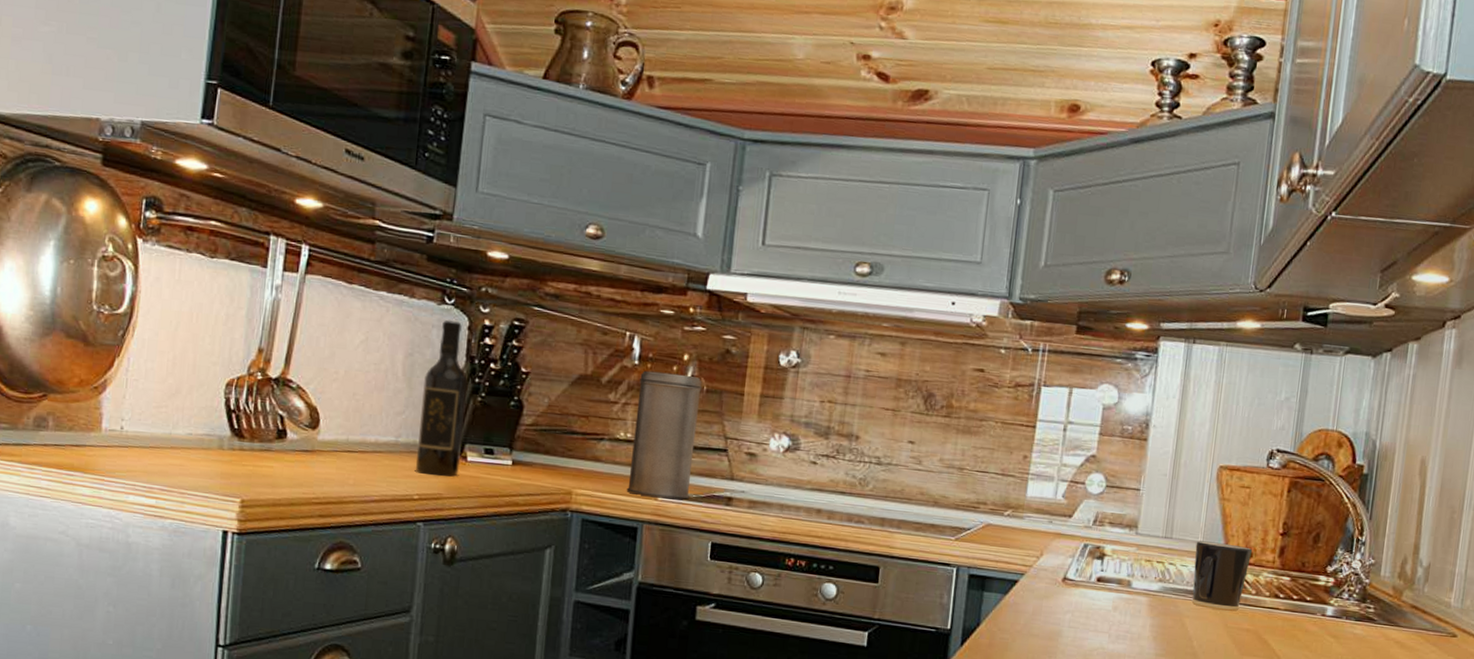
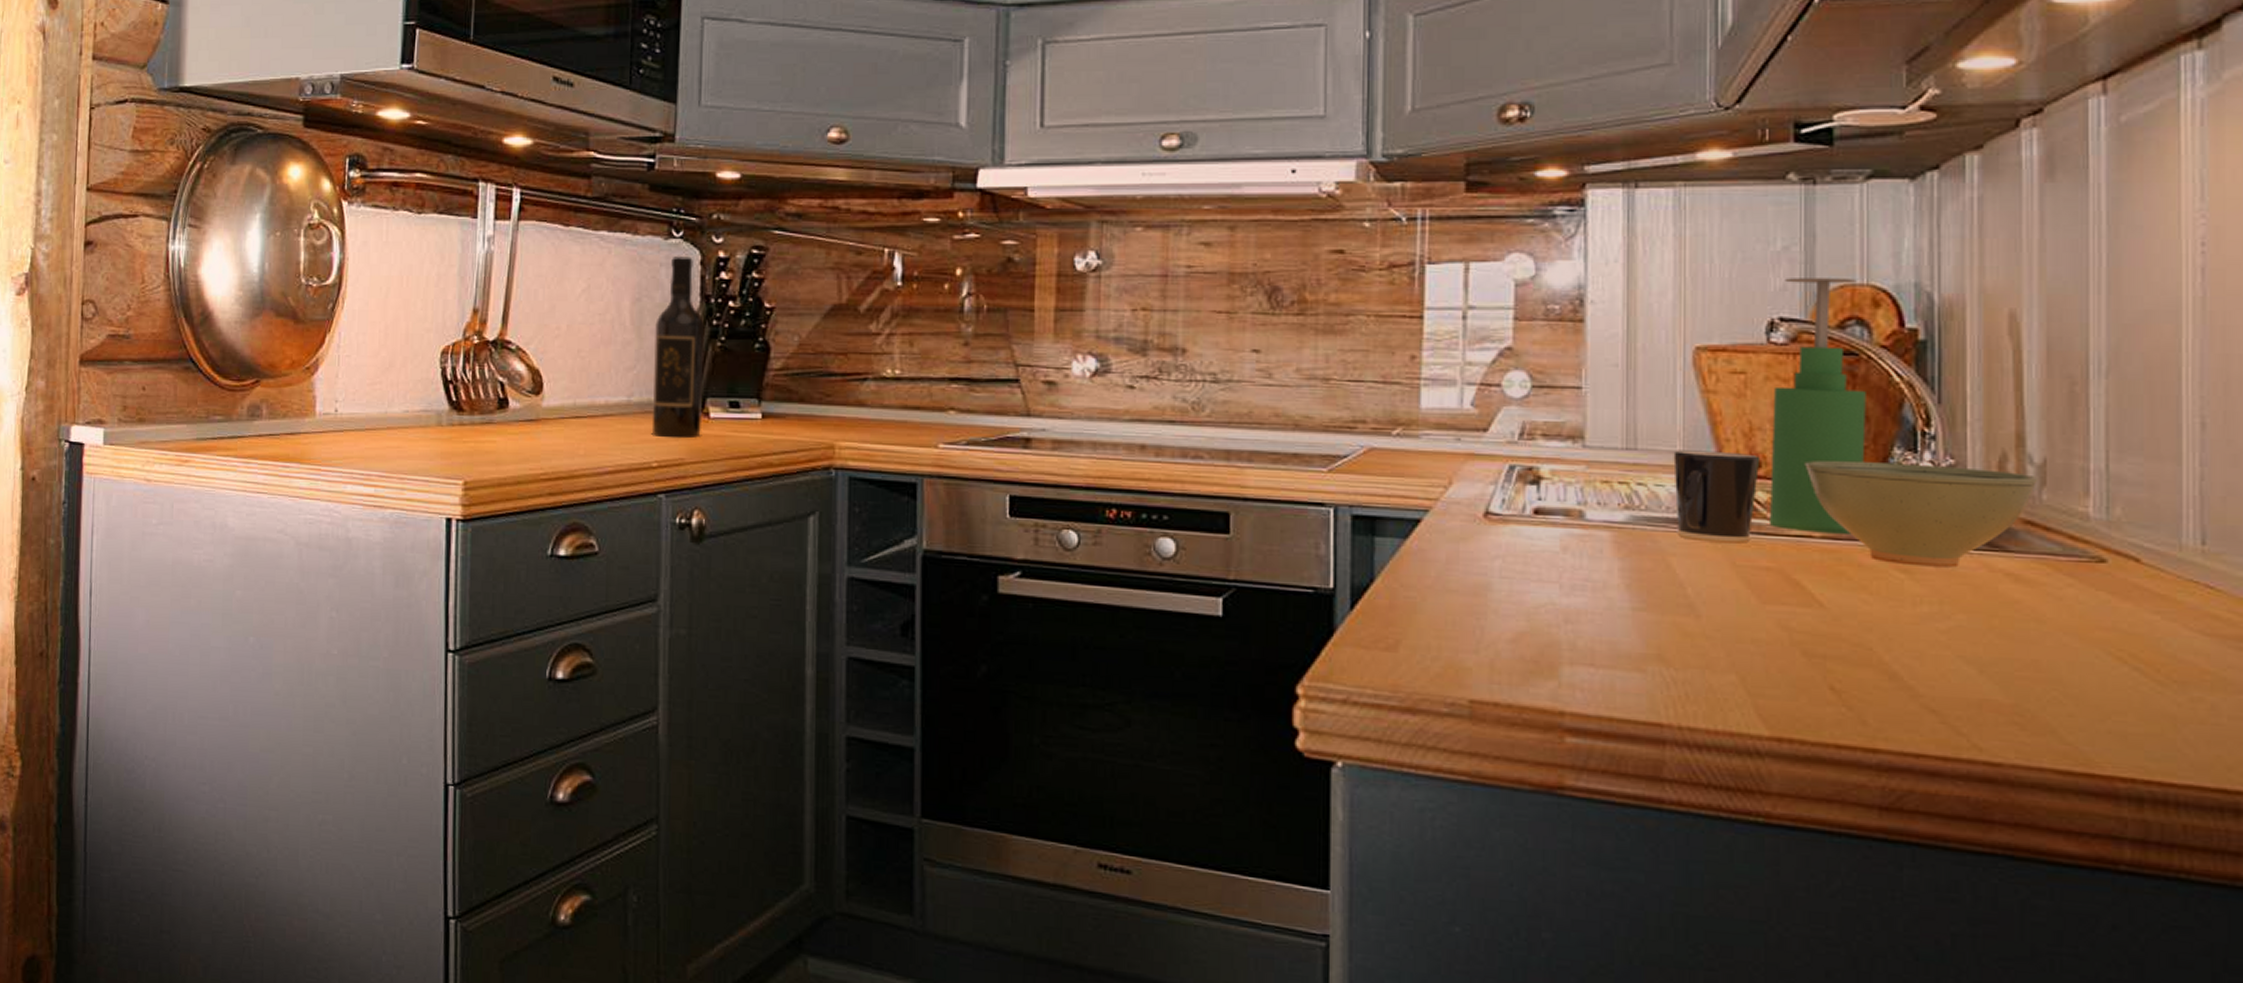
canister: present [626,370,703,500] -> none [899,292,983,446]
soap dispenser: none [1253,421,1330,609] -> present [1770,278,1866,534]
bowl: none [1280,554,1424,636] -> present [1804,461,2039,568]

